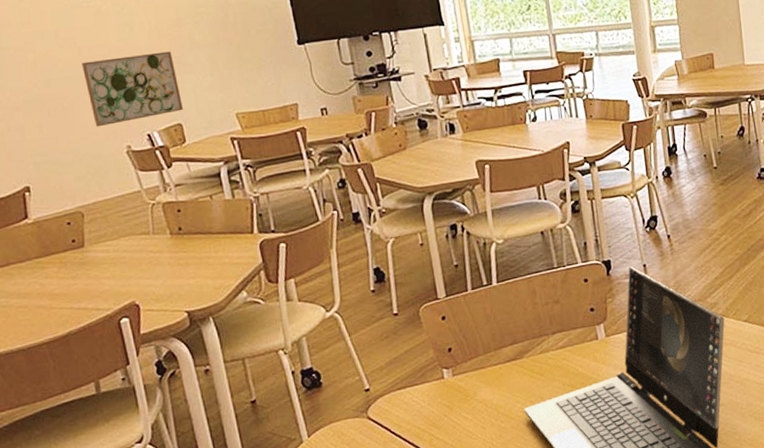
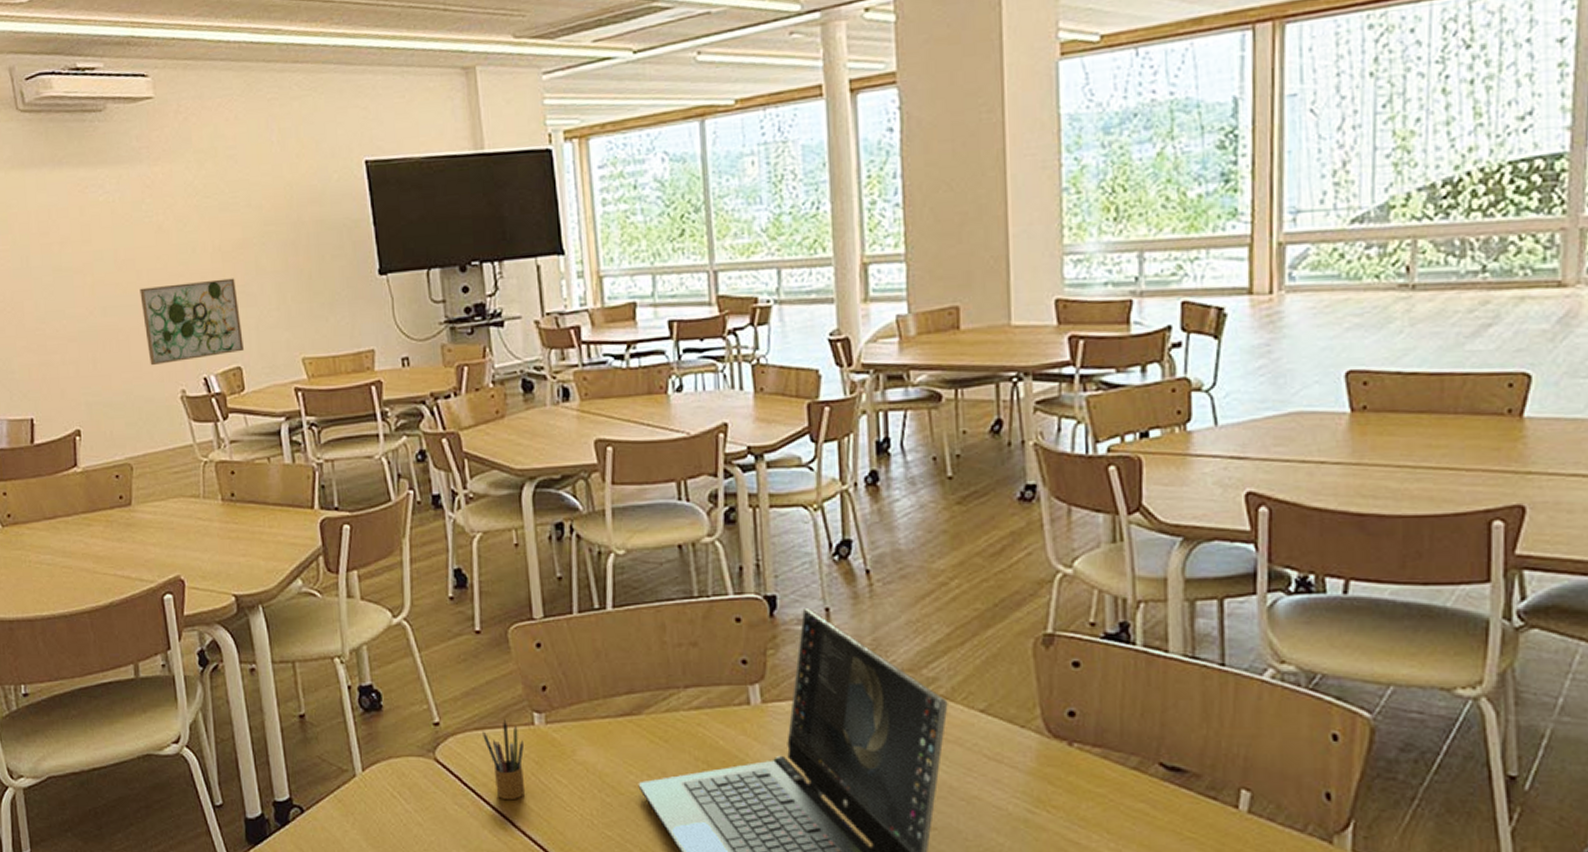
pencil box: none [404,378,441,440] -> present [482,719,526,801]

